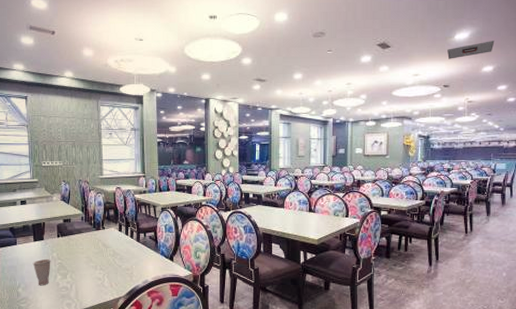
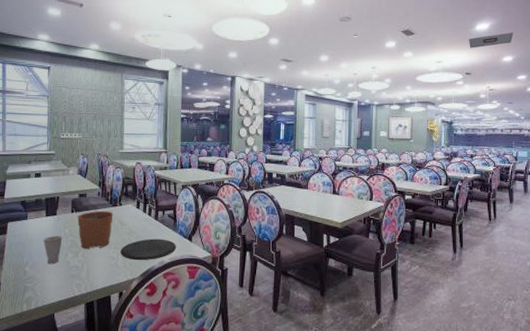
plant pot: none [63,226,97,272] -> present [77,201,114,250]
plate: none [106,259,159,281] -> present [120,238,177,261]

